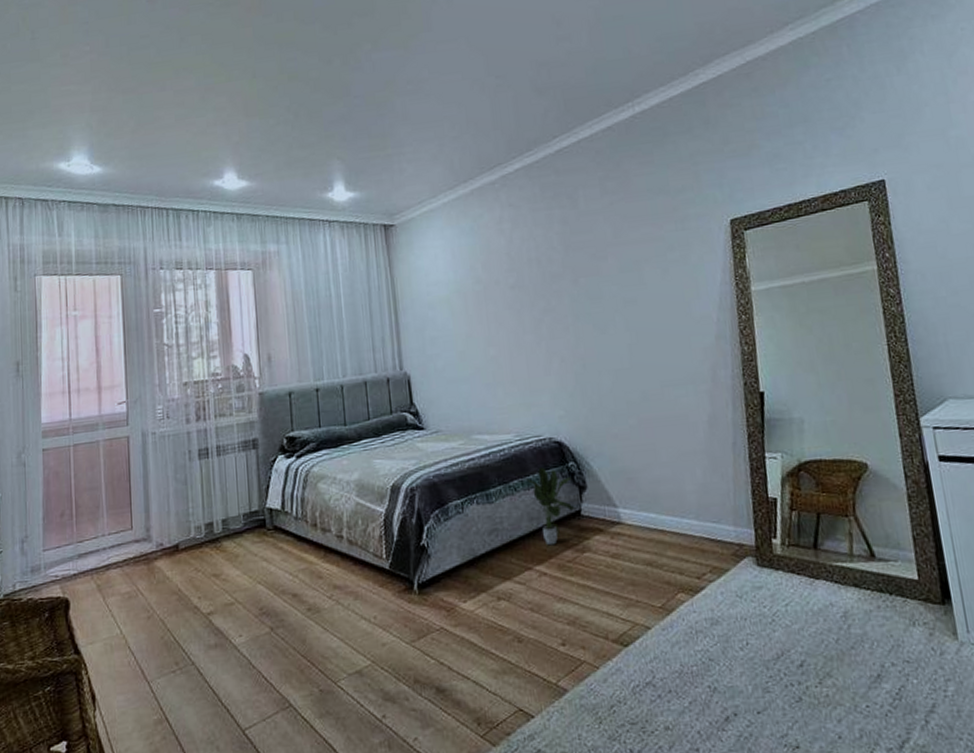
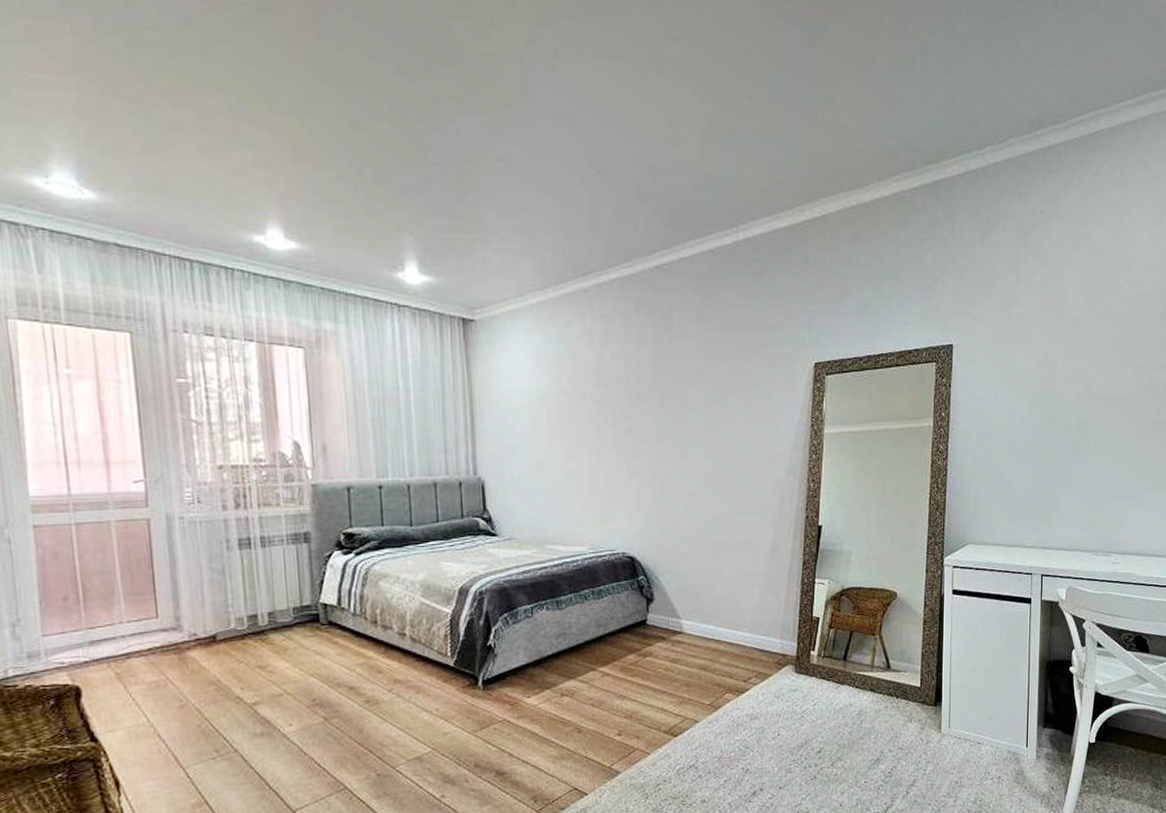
potted plant: present [525,467,575,546] -> none [596,579,641,650]

